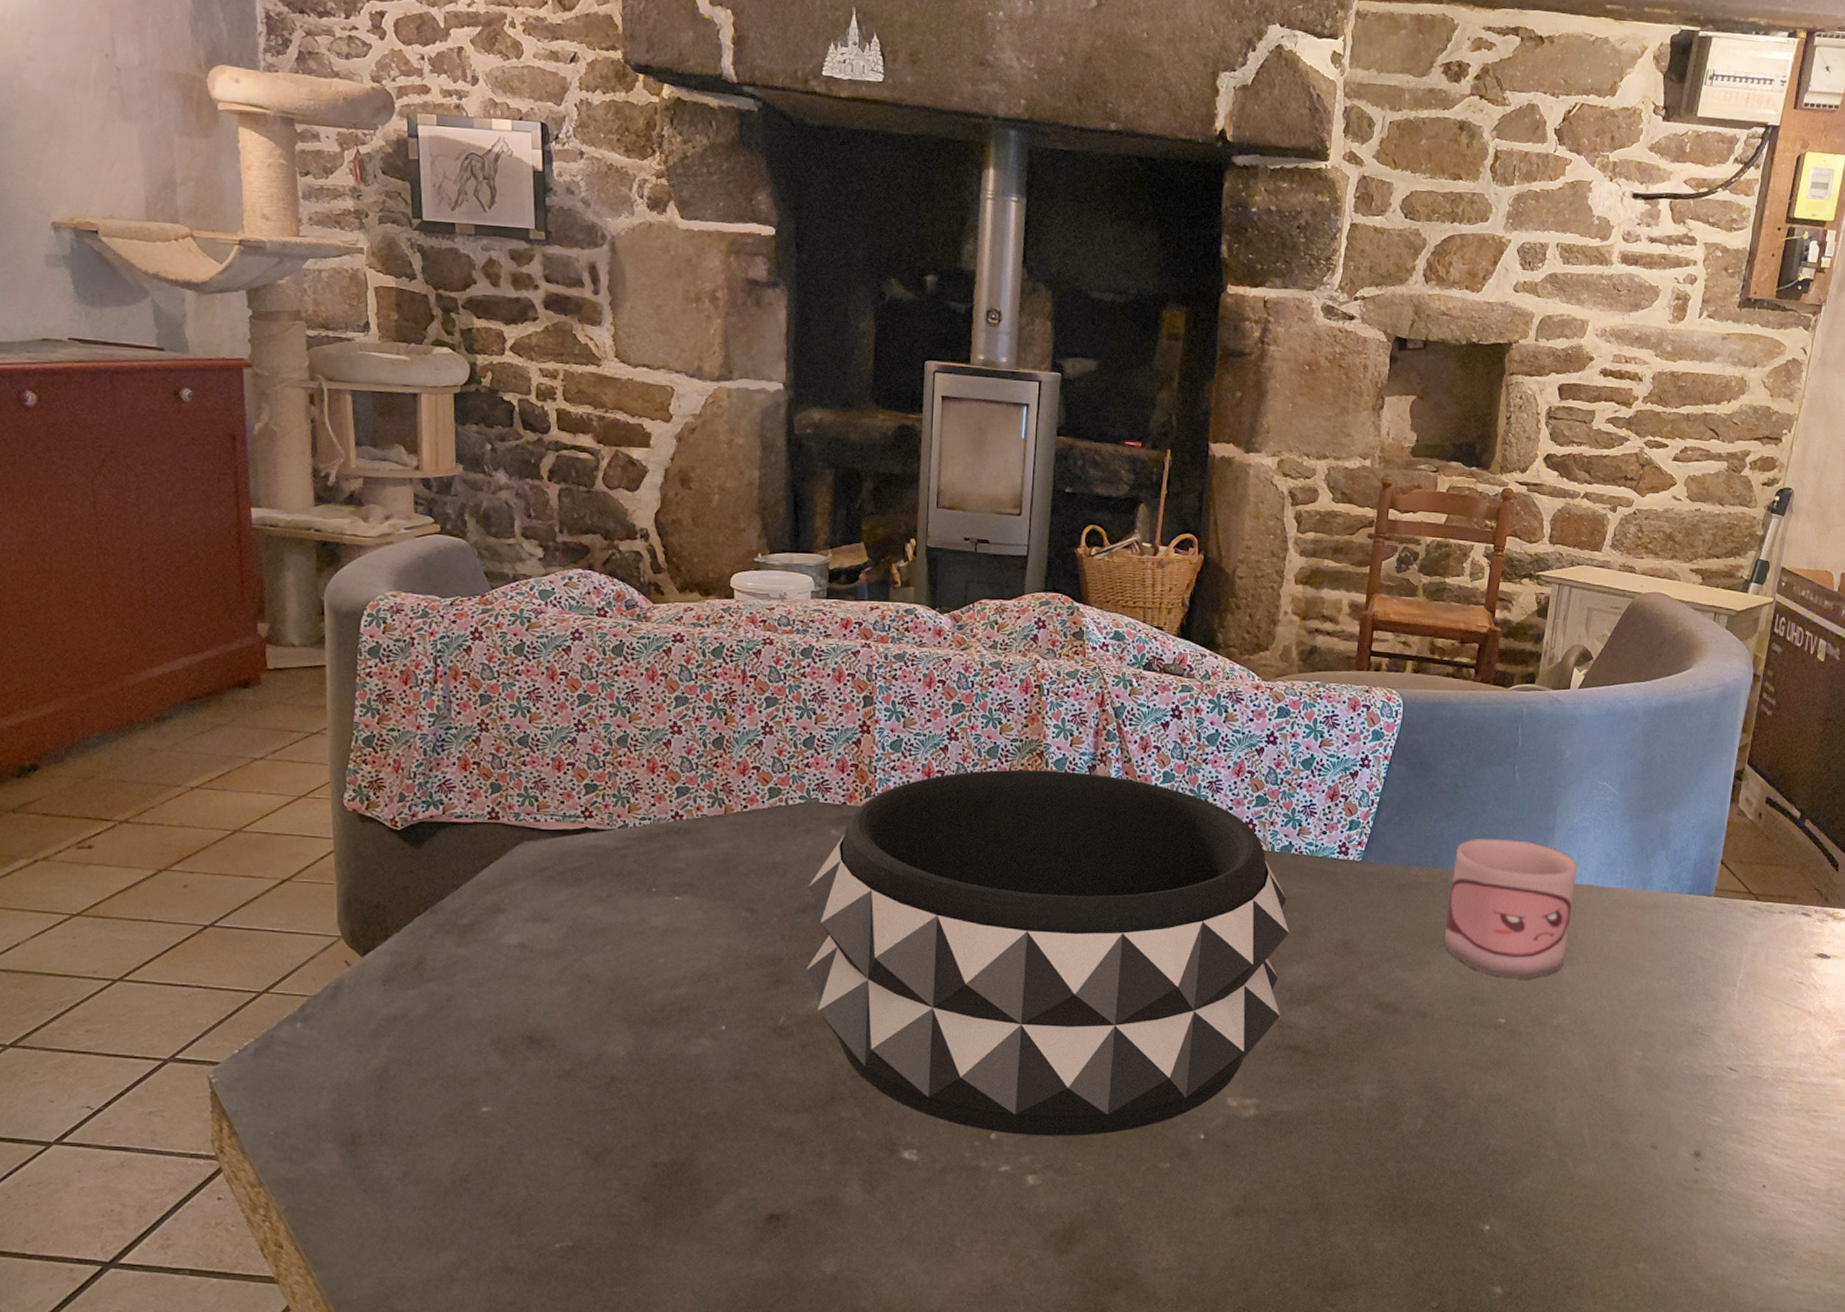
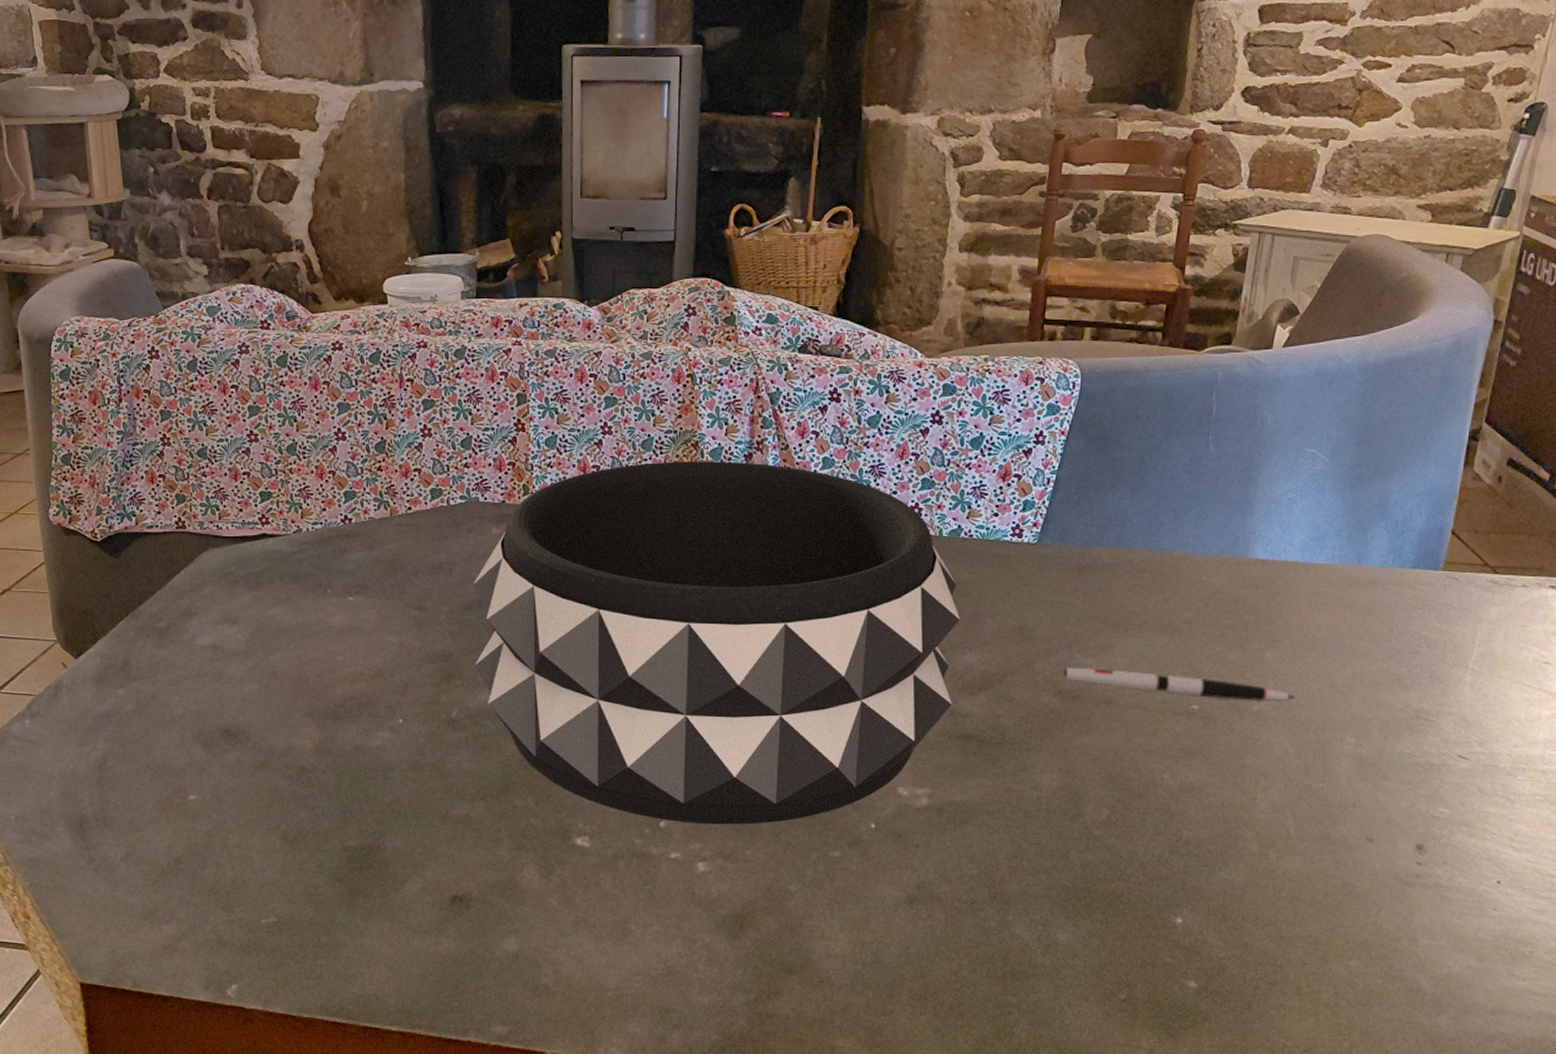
pen: none [1384,981,1590,1015] -> present [1063,667,1295,701]
mug: present [1443,838,1578,979] -> none [1129,514,1282,664]

